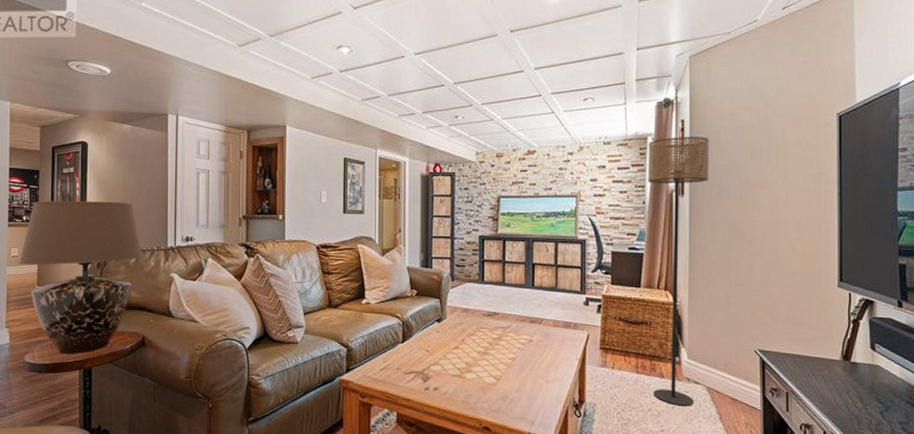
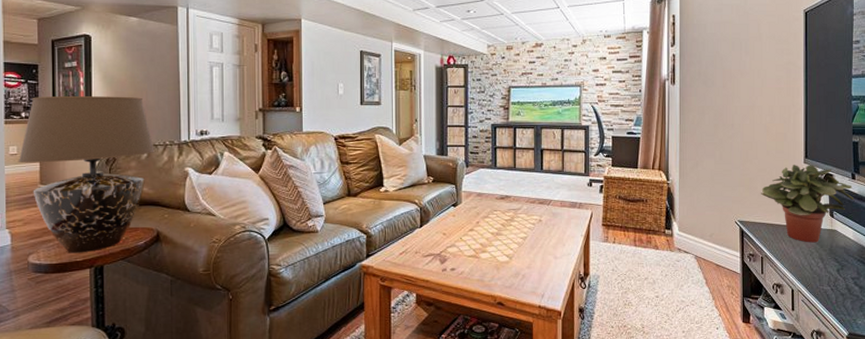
floor lamp: present [648,137,710,406] -> none [644,30,697,274]
potted plant: none [785,289,903,379] -> present [760,164,856,243]

